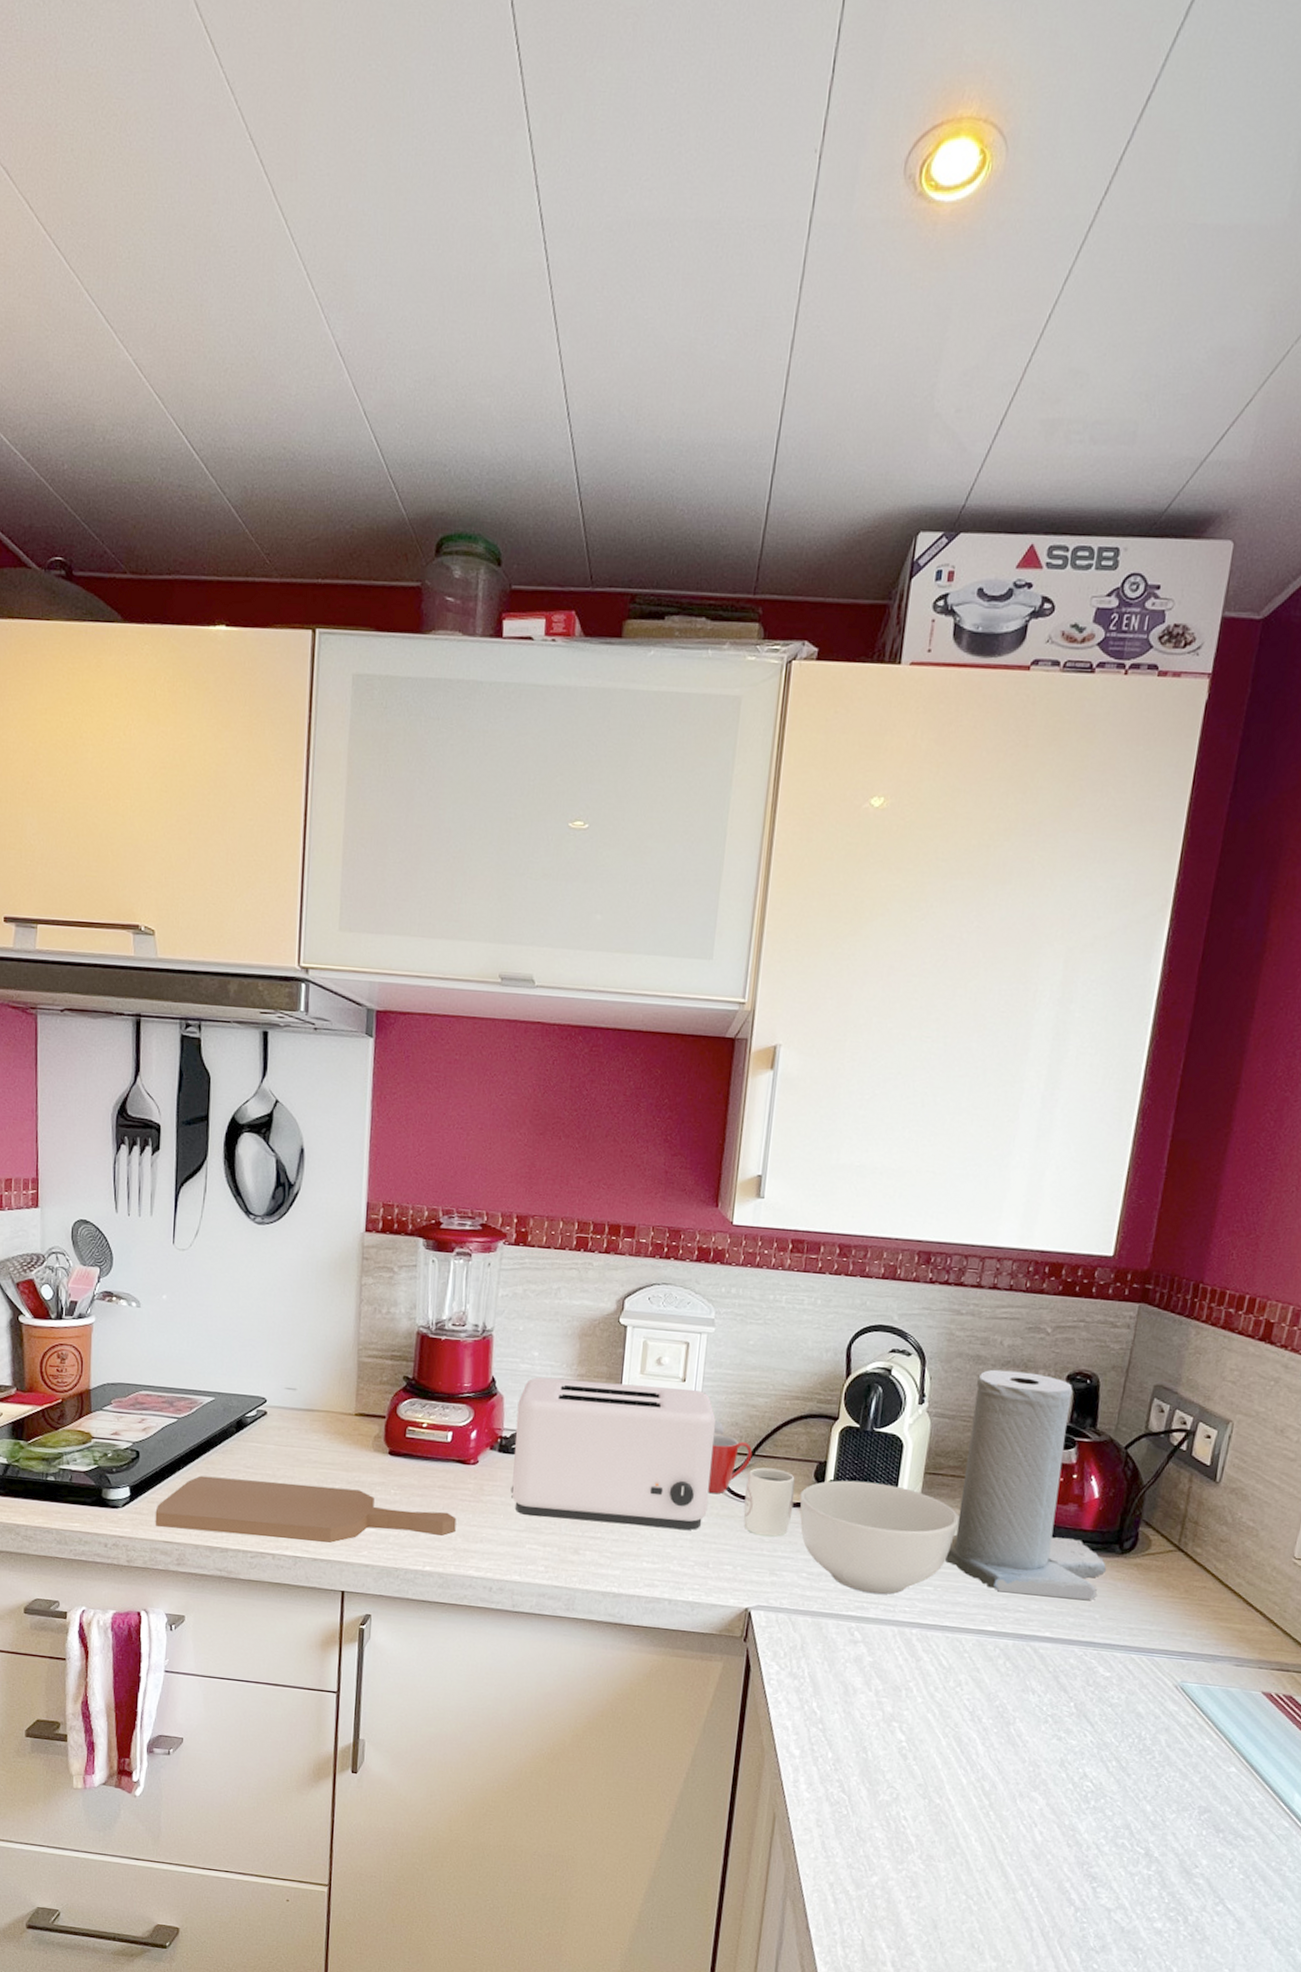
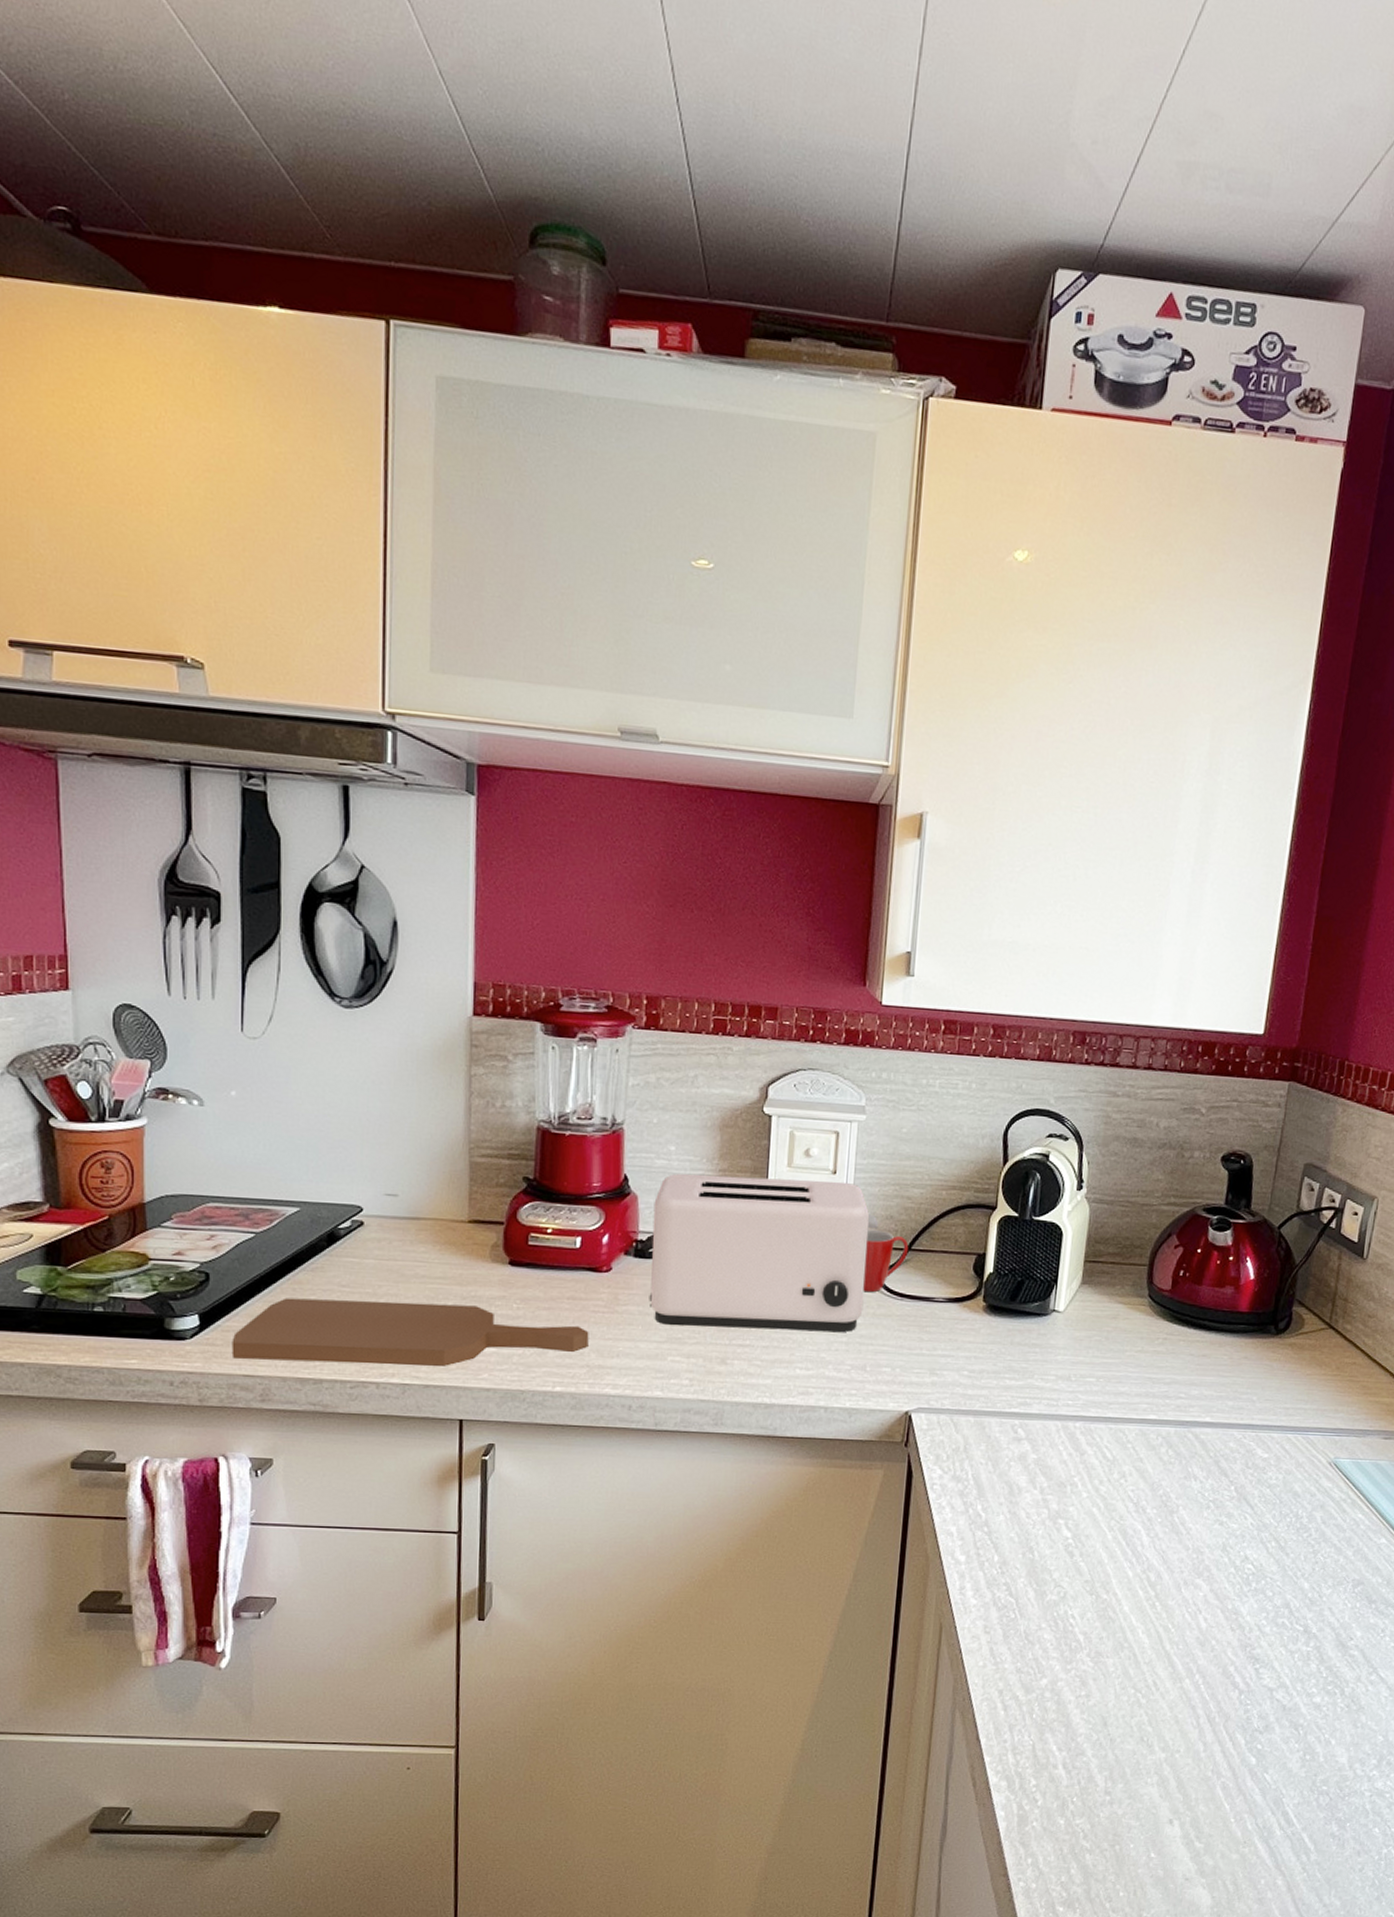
mug: present [743,1467,795,1537] -> none [901,1262,954,1335]
bowl: present [799,1480,960,1595] -> none [959,1272,1120,1389]
paper towel: present [944,1369,1107,1600] -> none [1106,1152,1263,1383]

